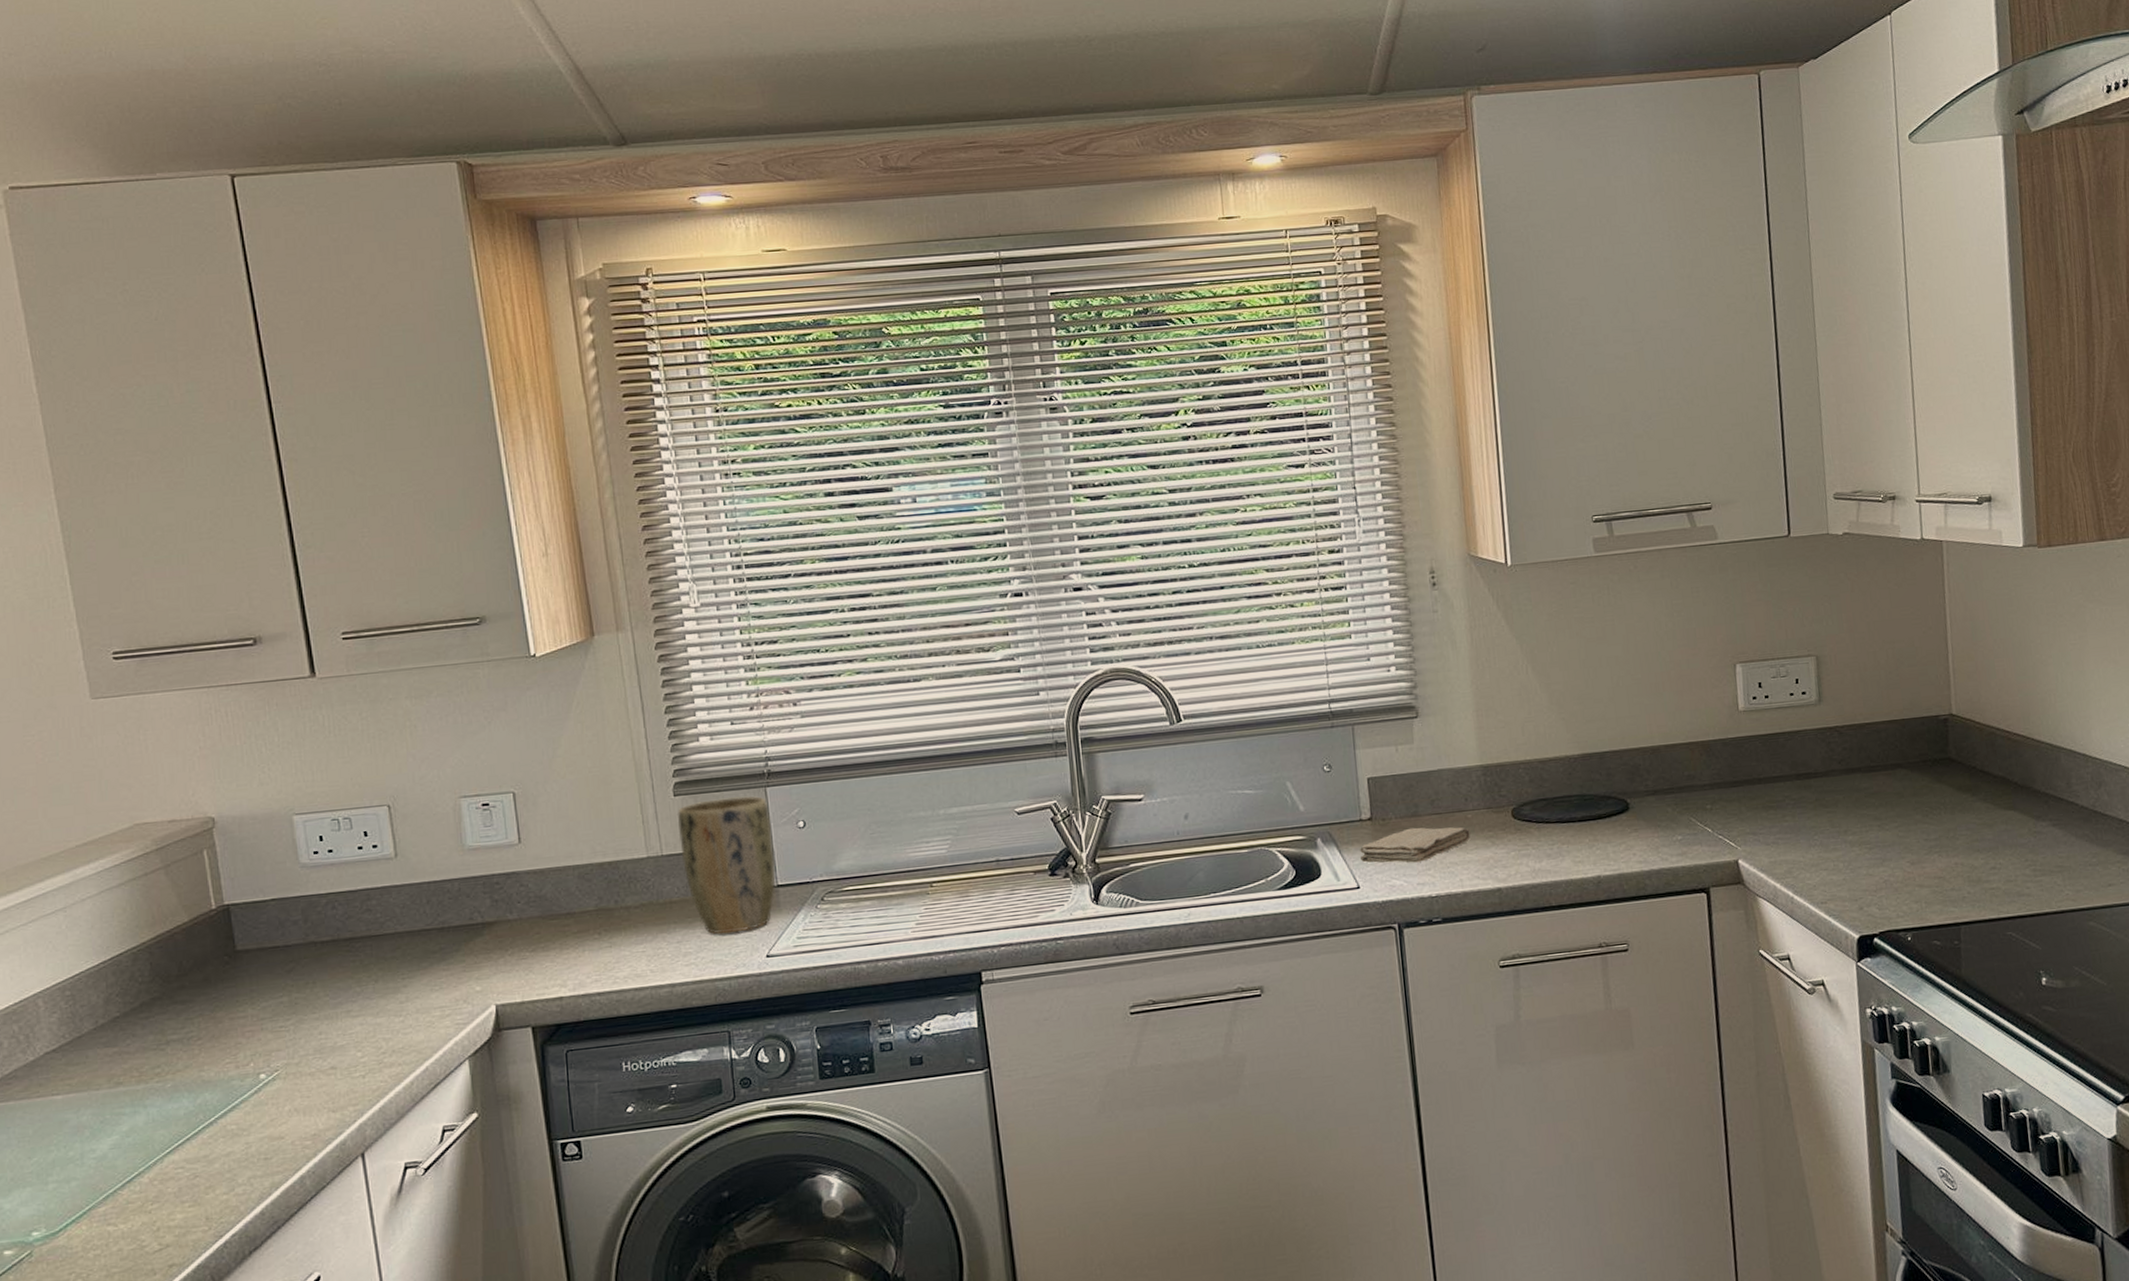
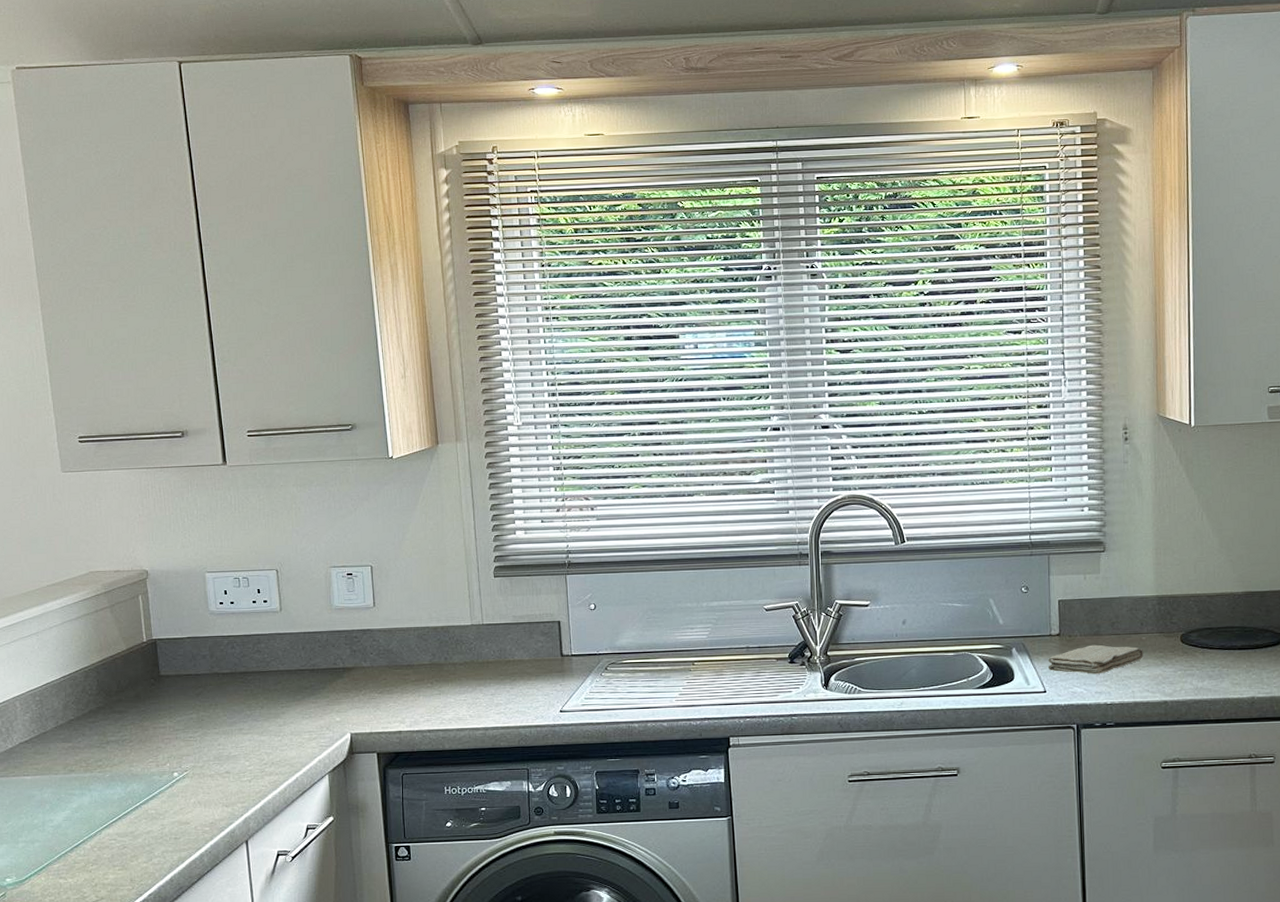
plant pot: present [677,796,776,934] -> none [495,581,571,691]

